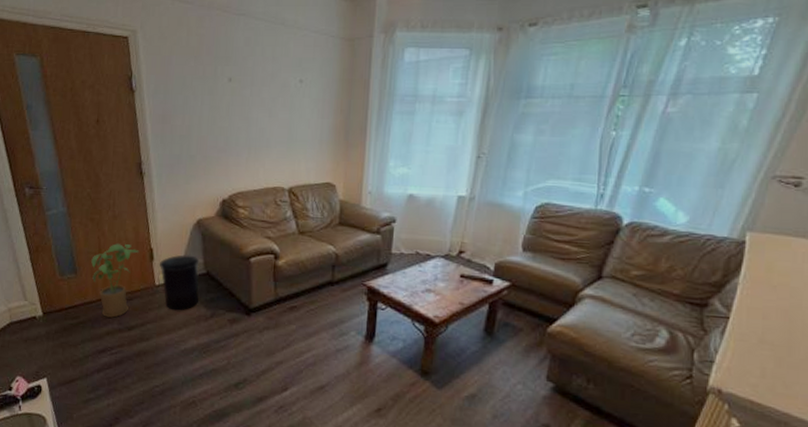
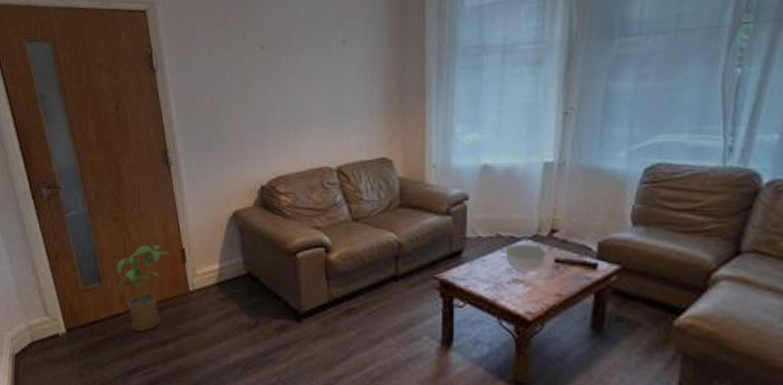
waste bin: present [159,255,200,311] -> none [192,254,241,320]
bowl: none [421,260,454,285] -> present [505,243,546,274]

